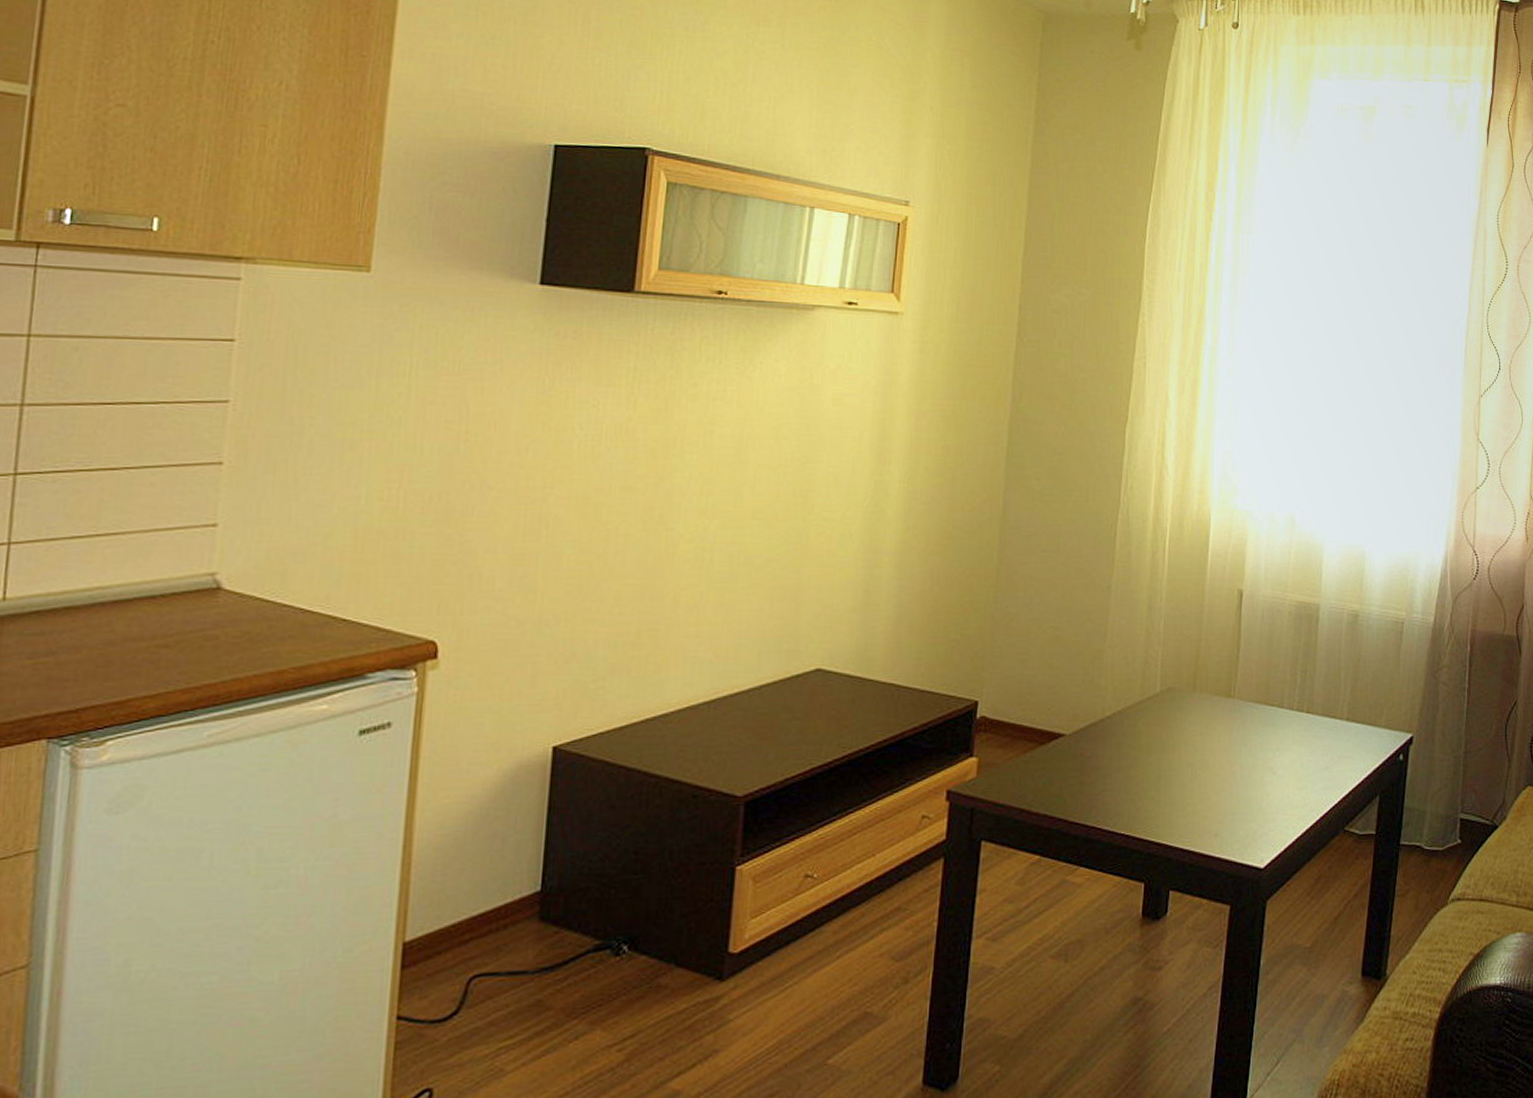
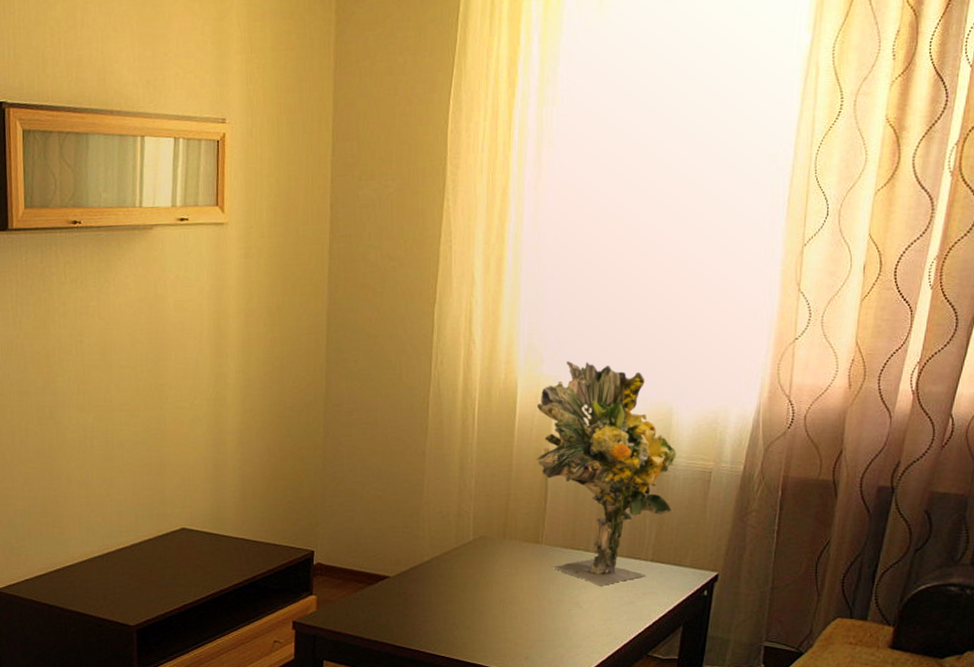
bouquet: none [1229,494,1370,748] -> present [536,360,677,586]

